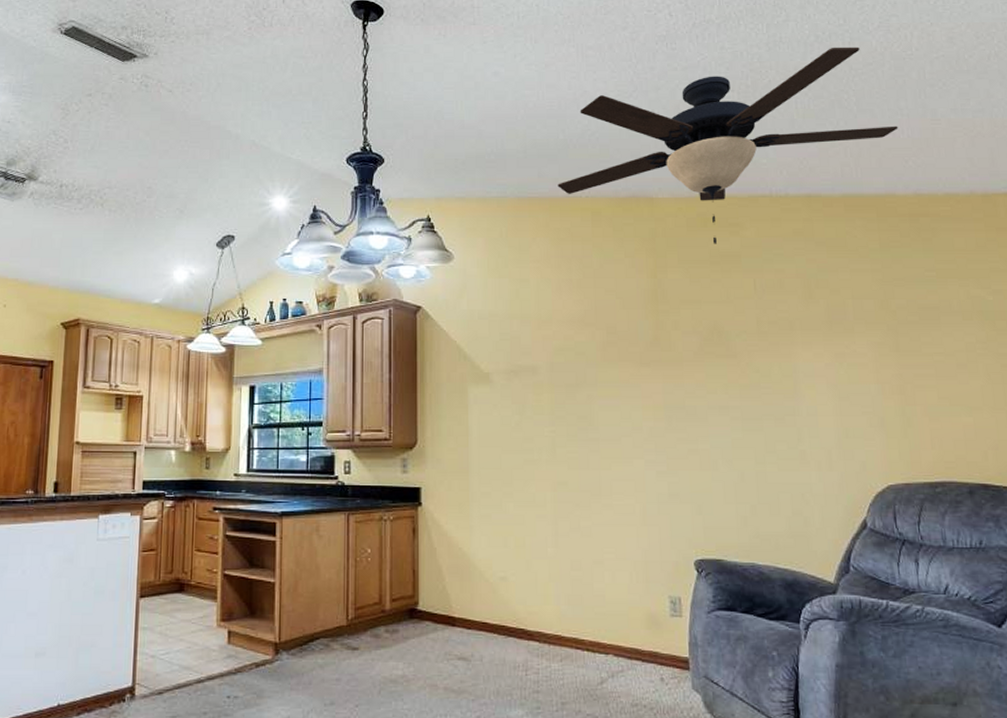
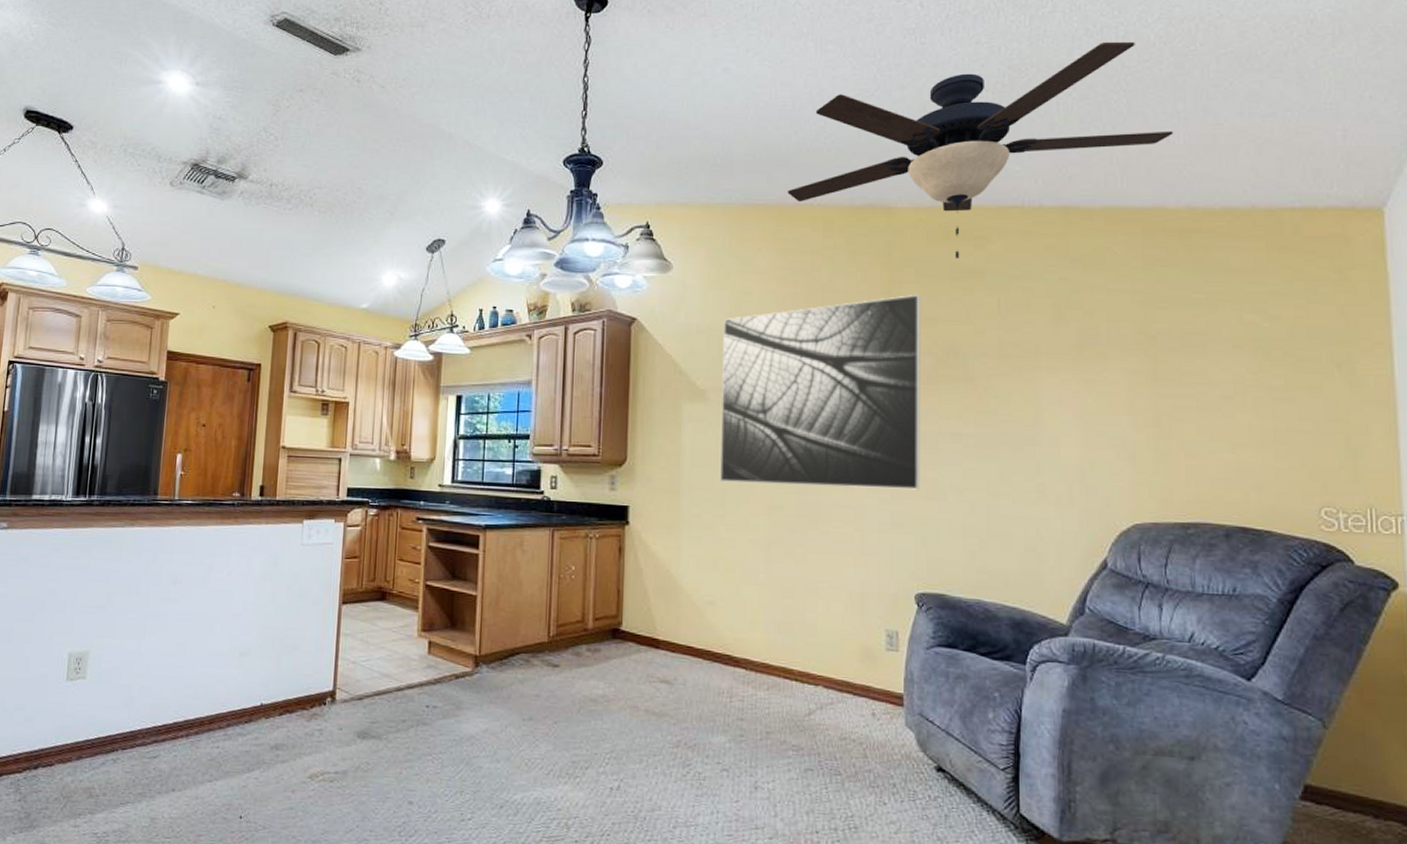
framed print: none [504,277,694,462] -> present [720,294,921,490]

